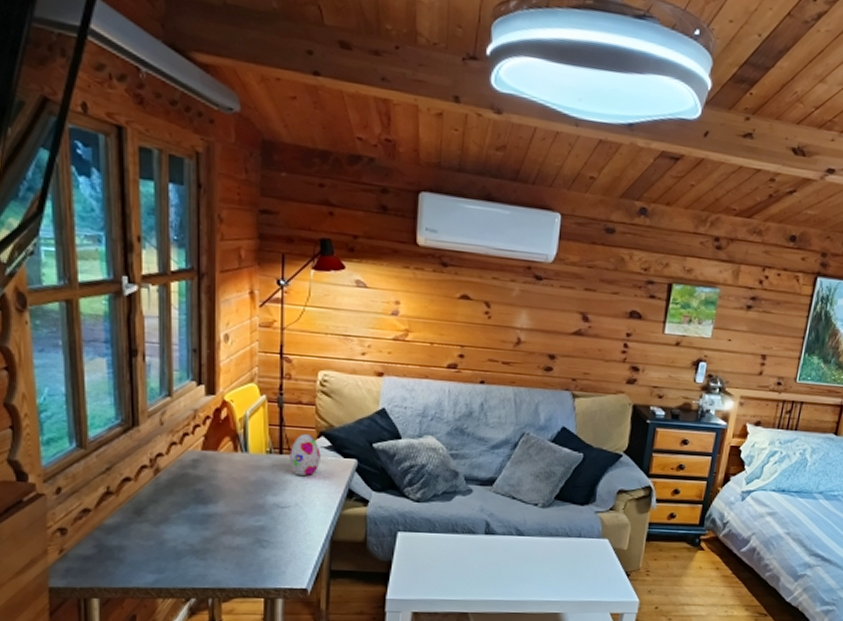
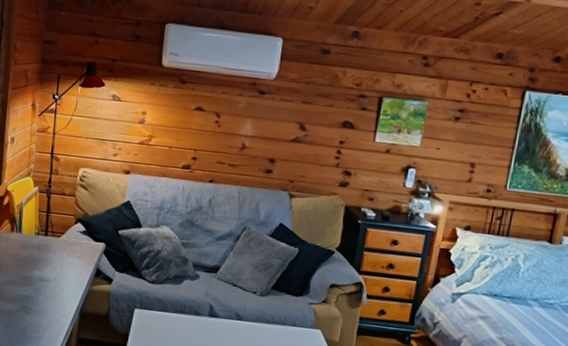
decorative egg: present [289,434,321,476] -> none [52,220,77,255]

